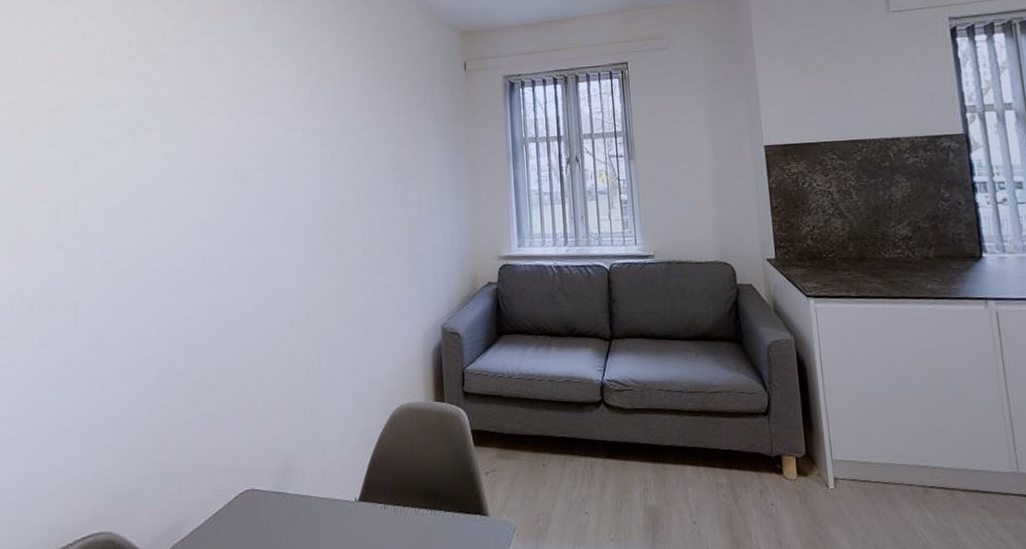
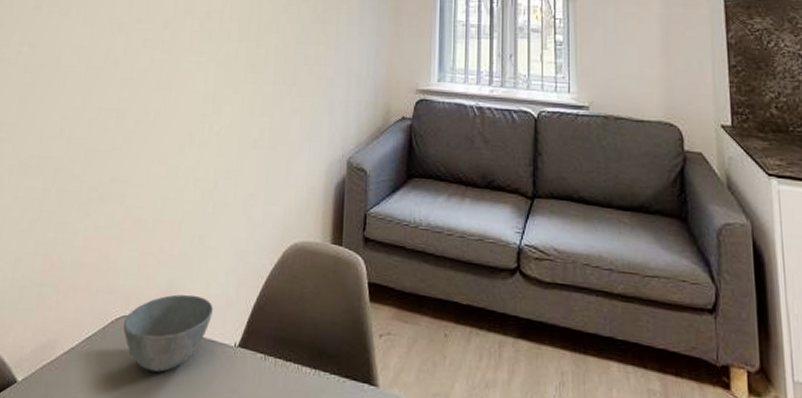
bowl: none [248,463,331,534] -> present [123,294,213,372]

